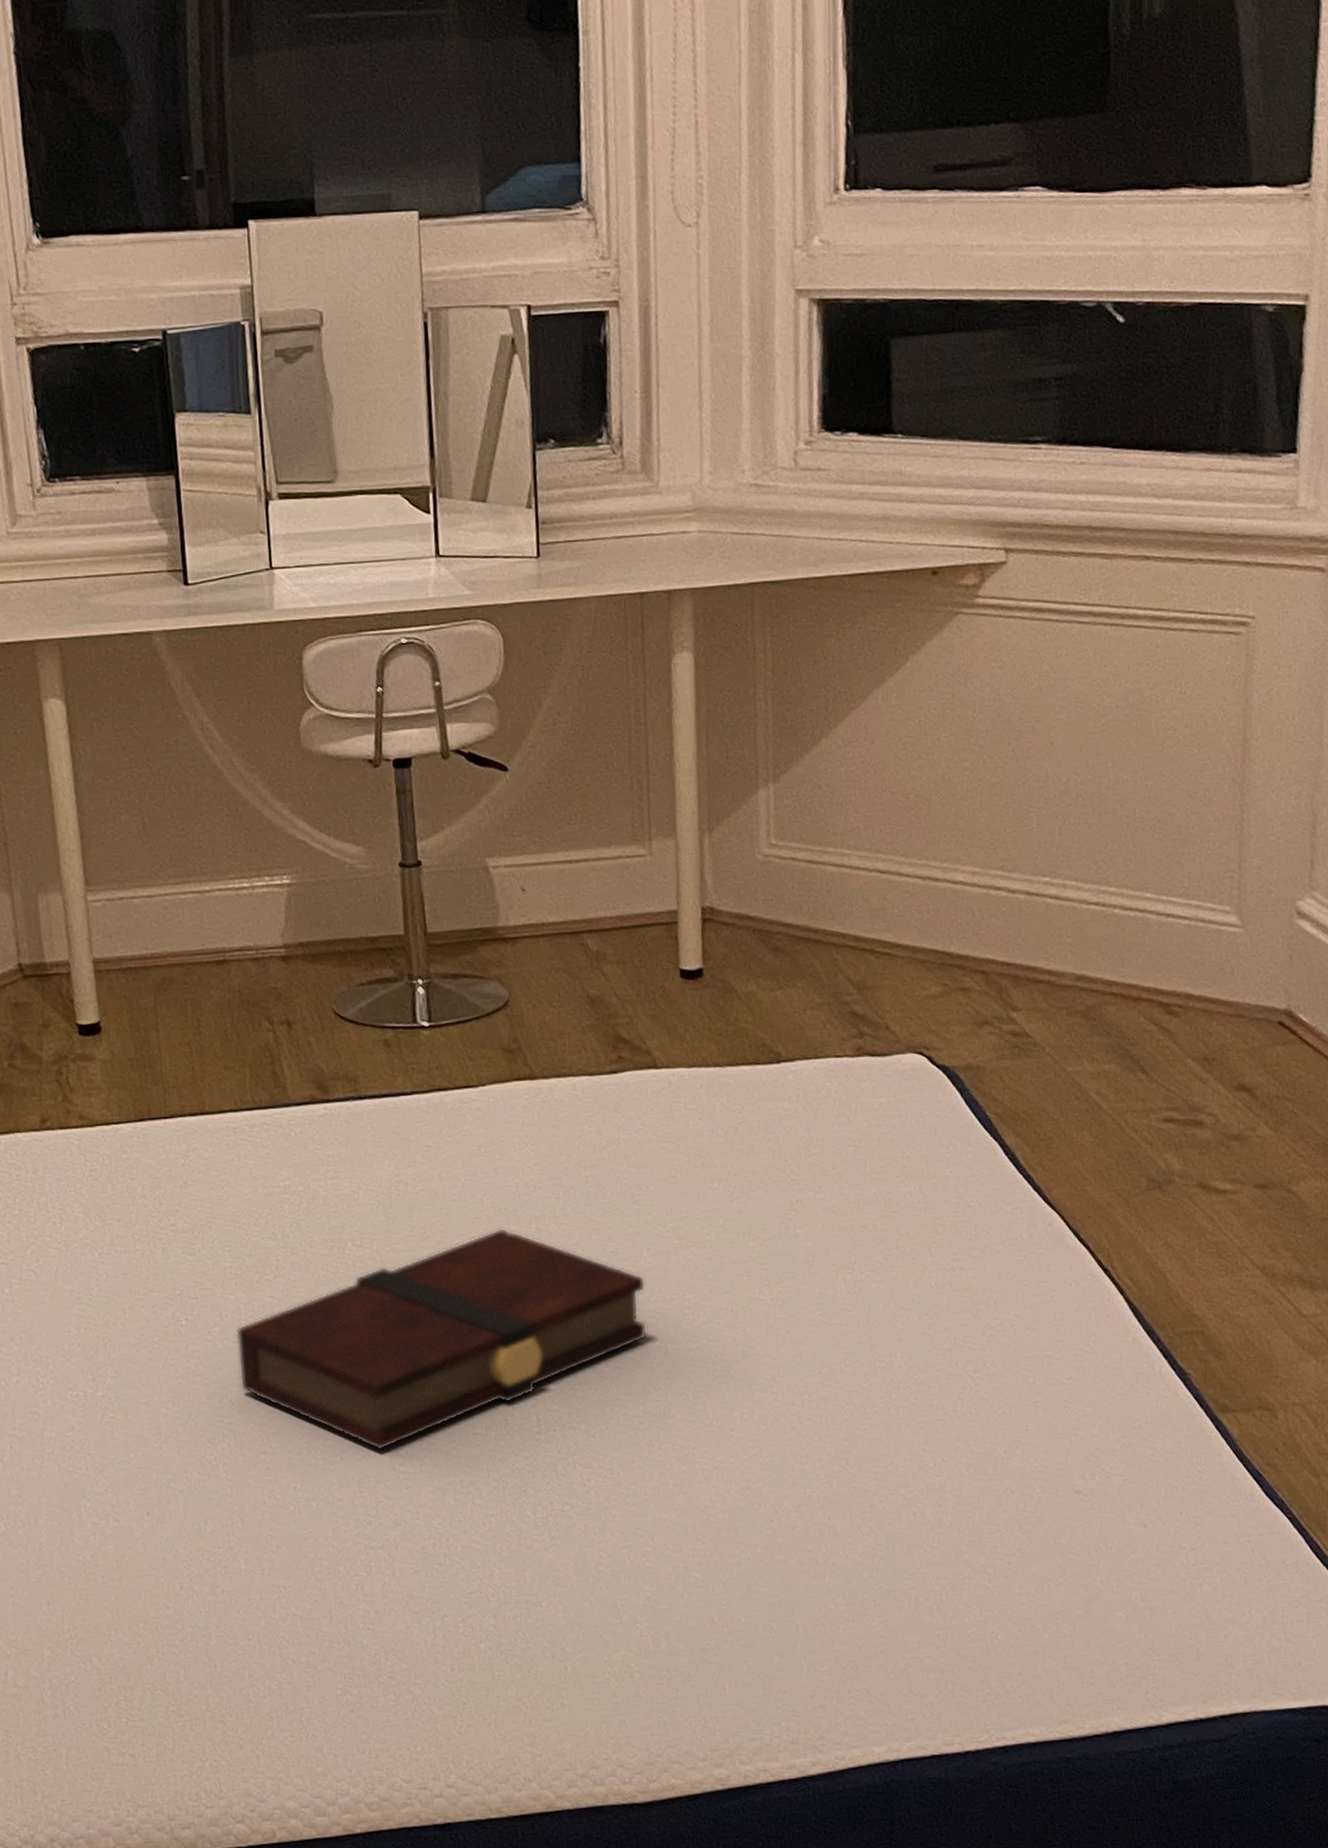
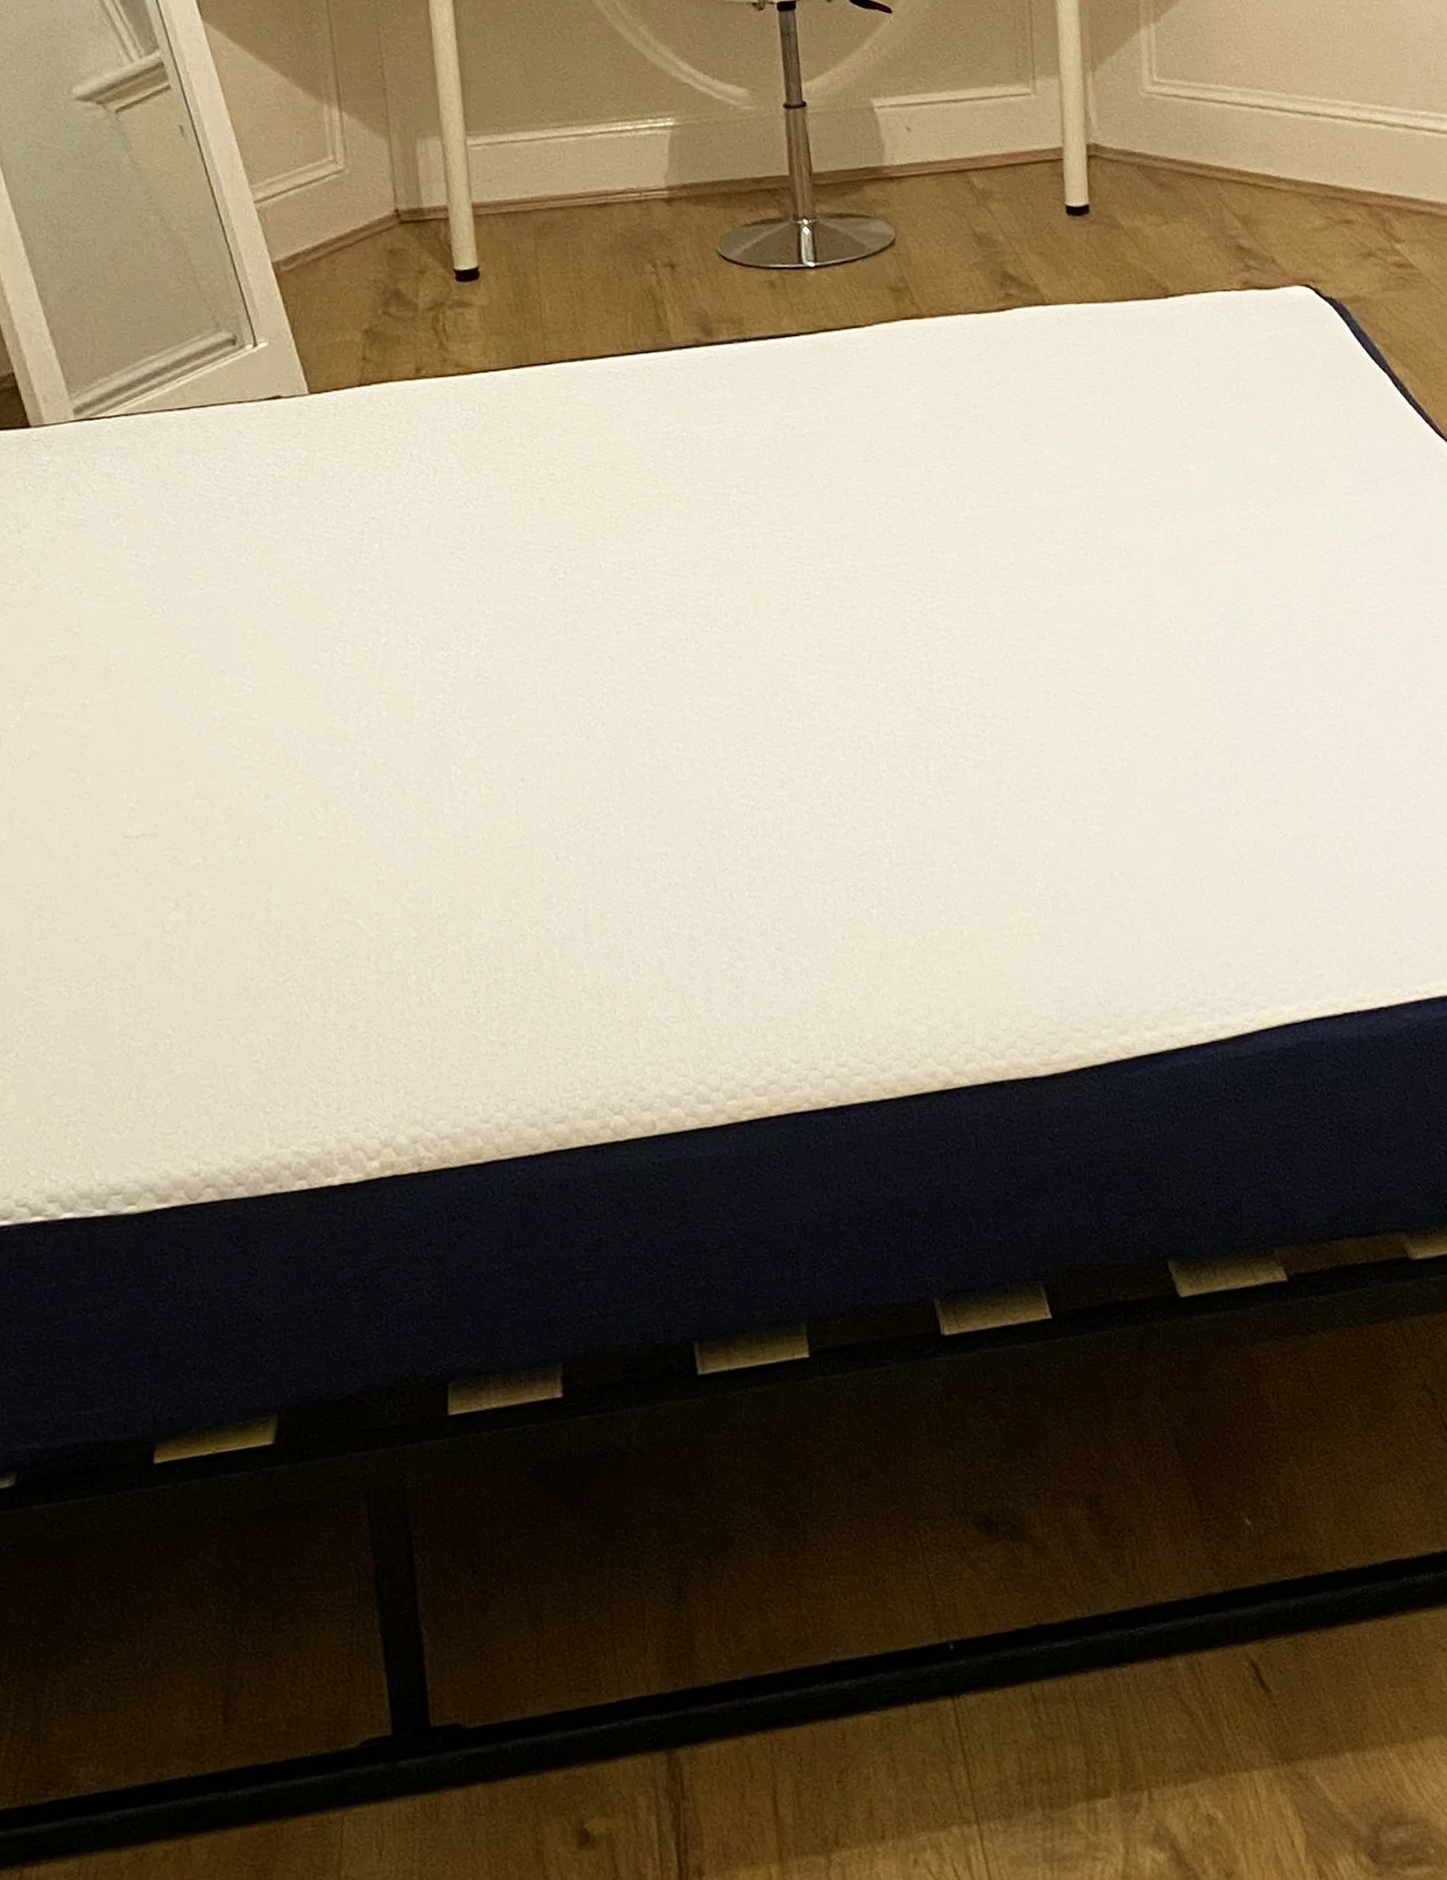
book: present [236,1228,648,1451] -> none [616,470,1041,706]

